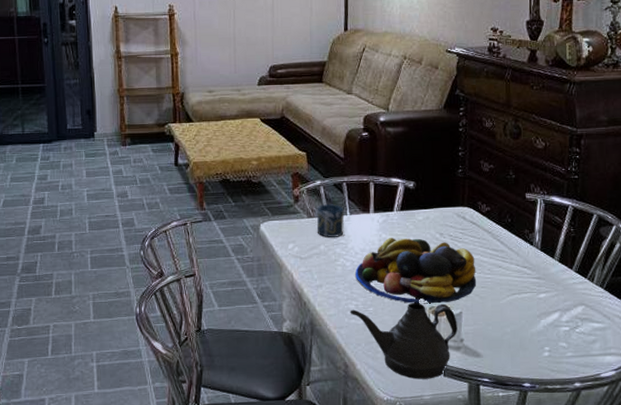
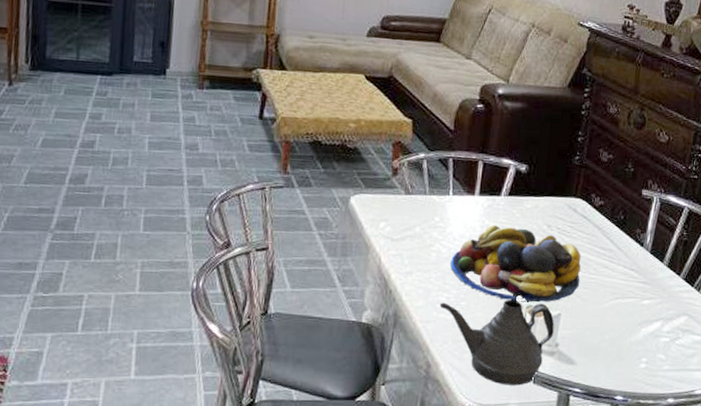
cup: present [316,204,344,237] -> none [413,181,446,219]

